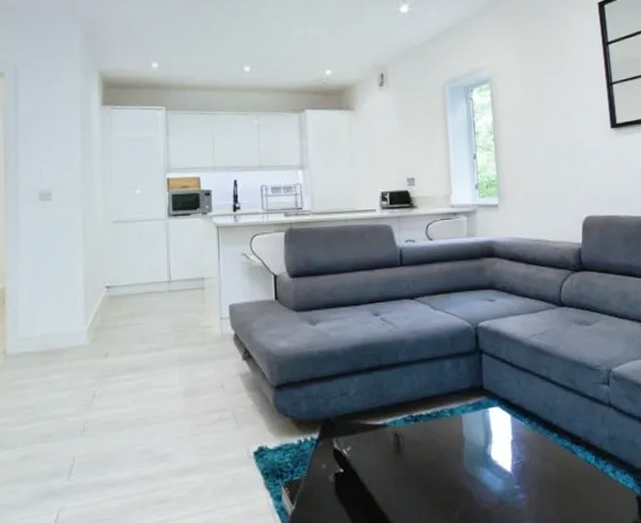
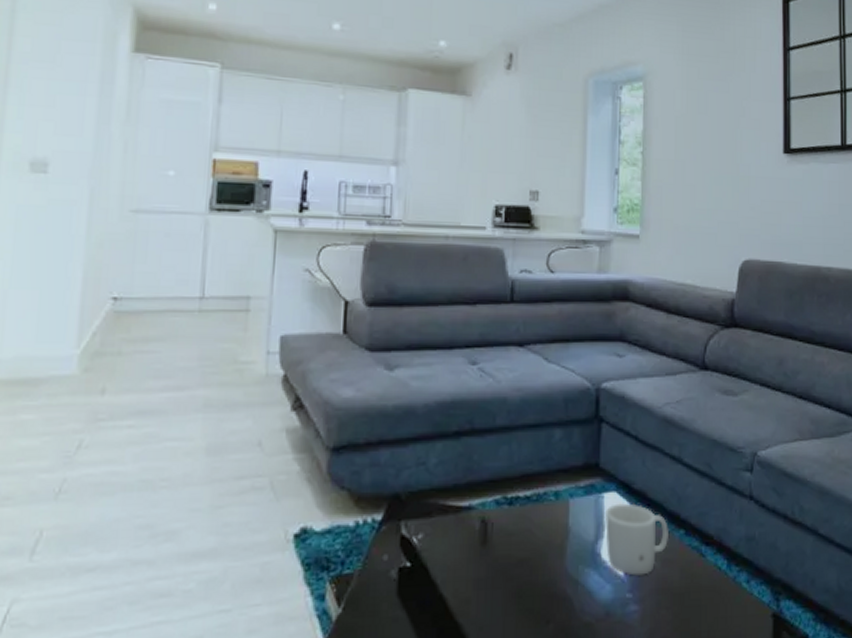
mug: none [491,415,545,471] -> present [604,503,668,576]

